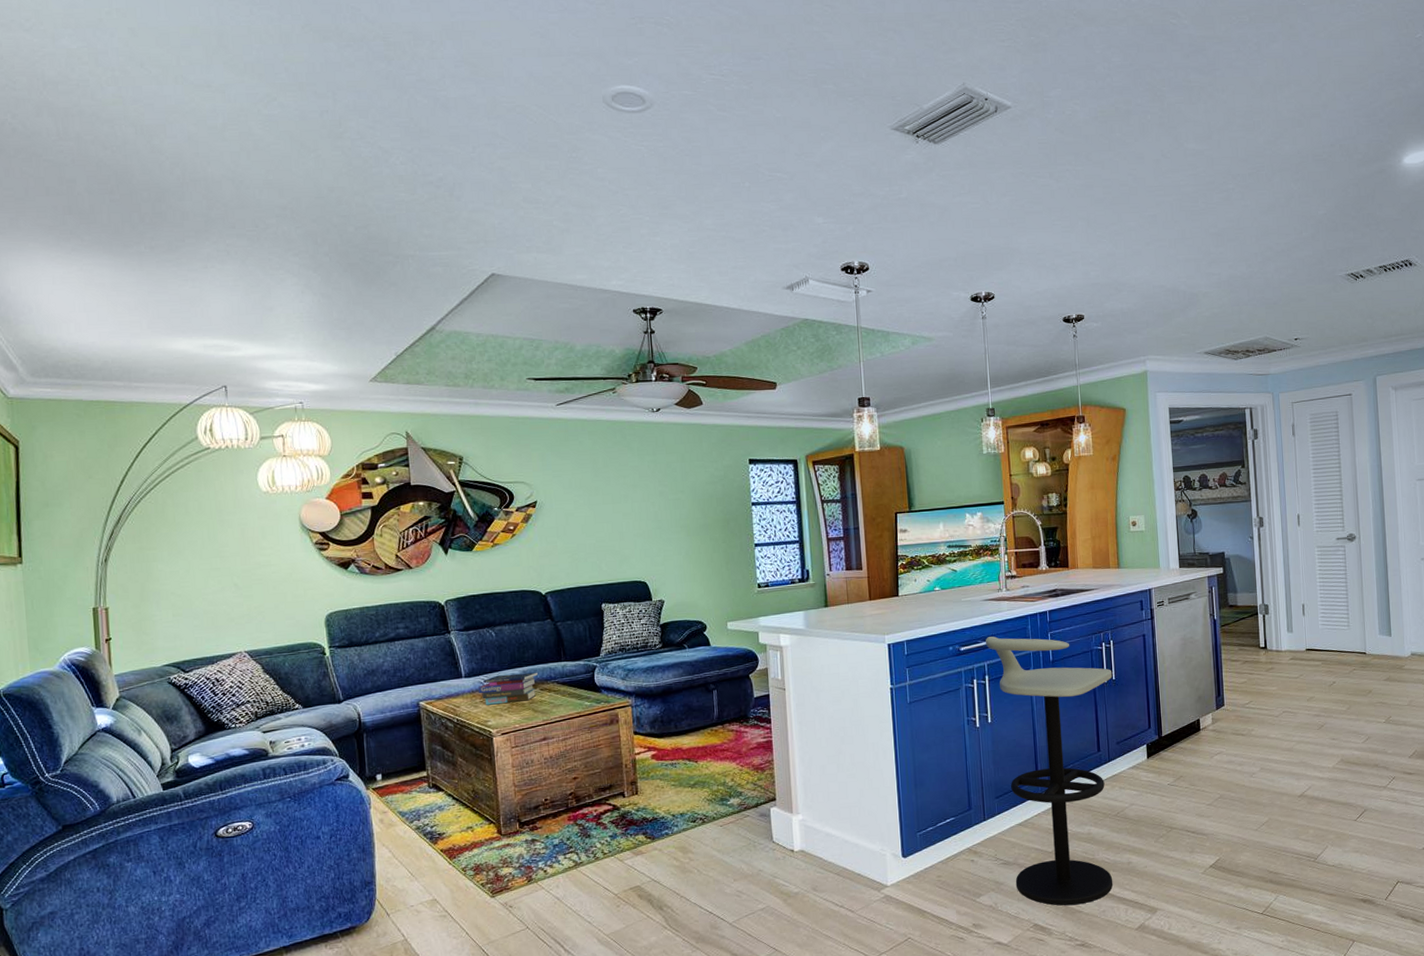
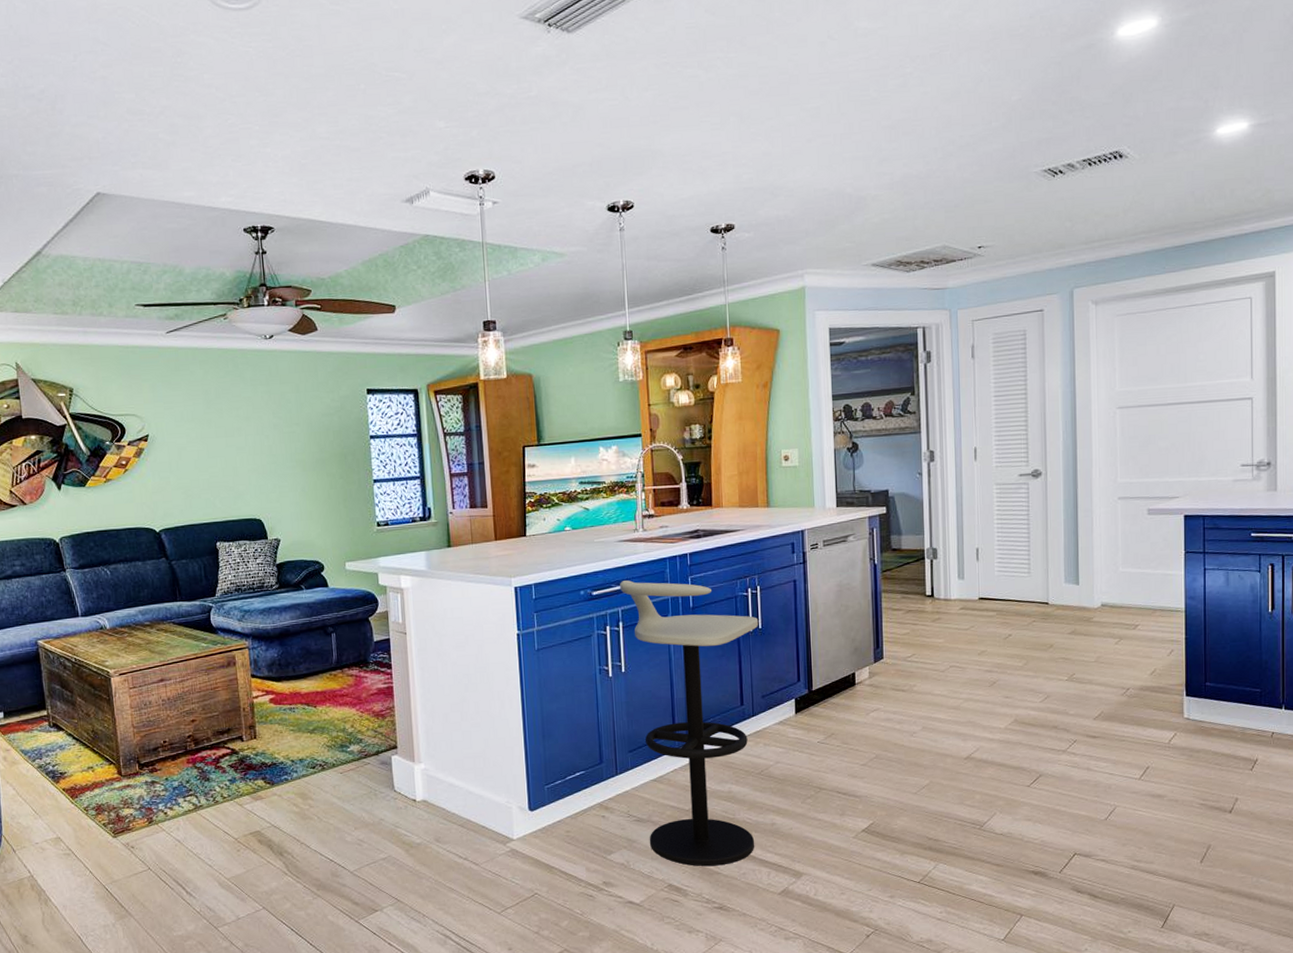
books: present [478,672,538,705] -> none [94,612,154,645]

